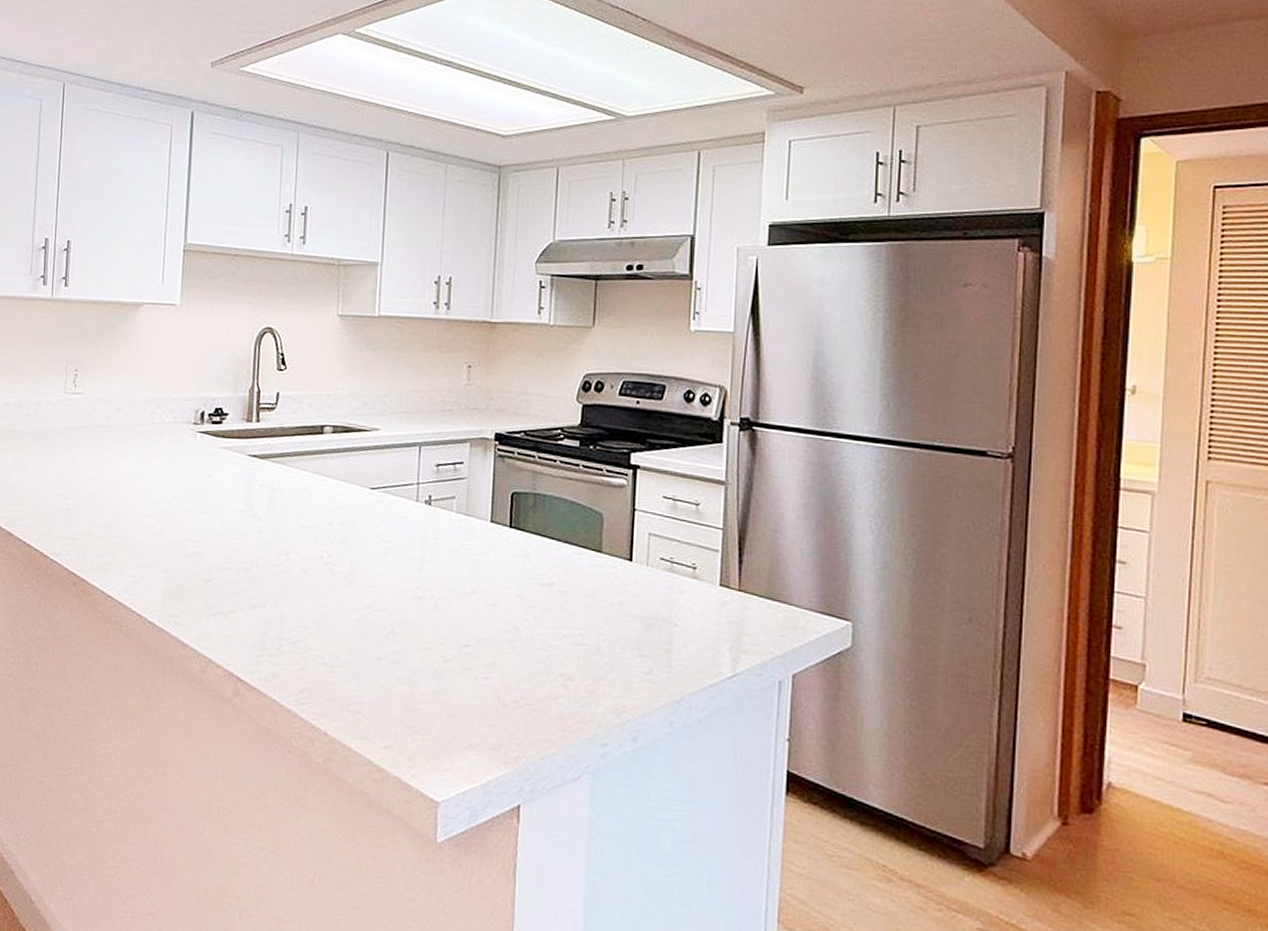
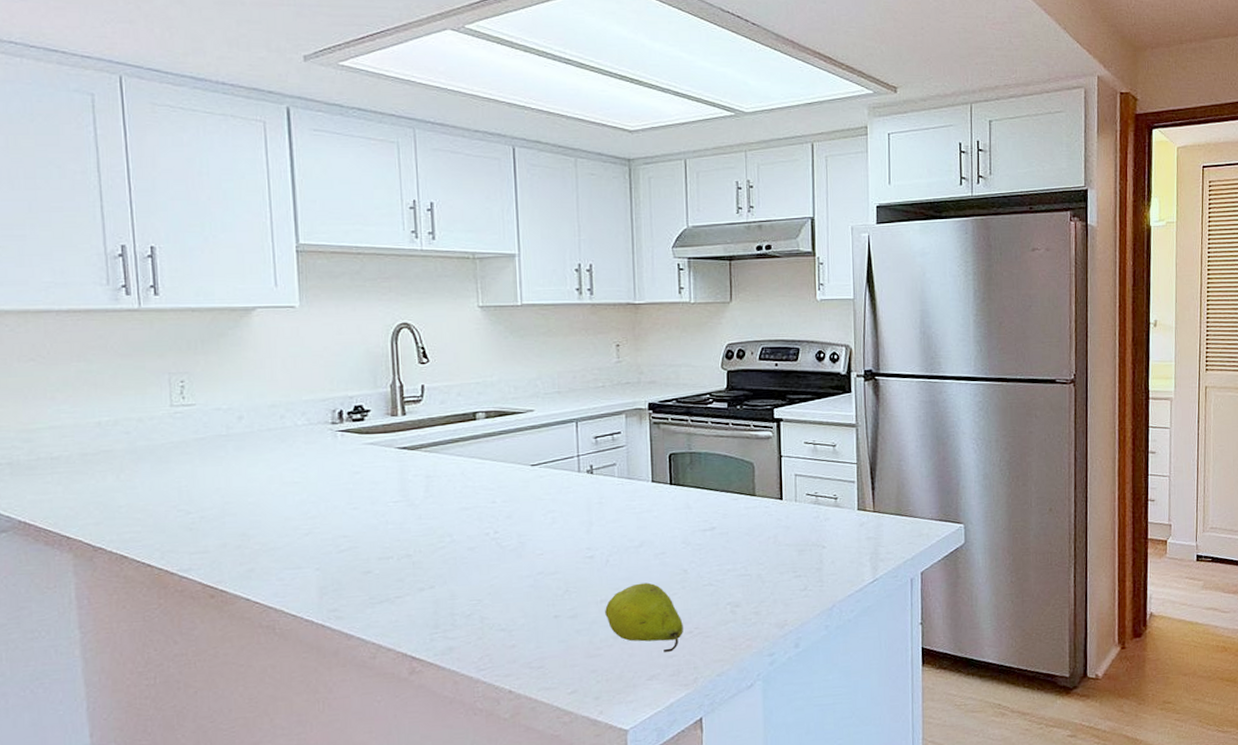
fruit: none [428,635,509,720] -> present [605,582,683,652]

